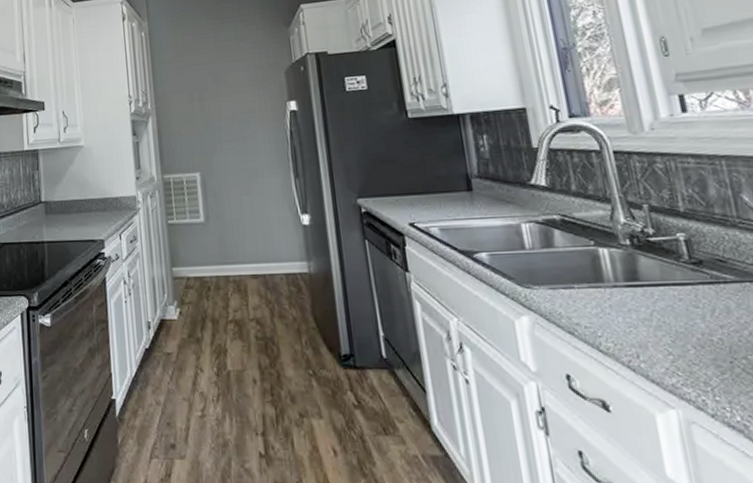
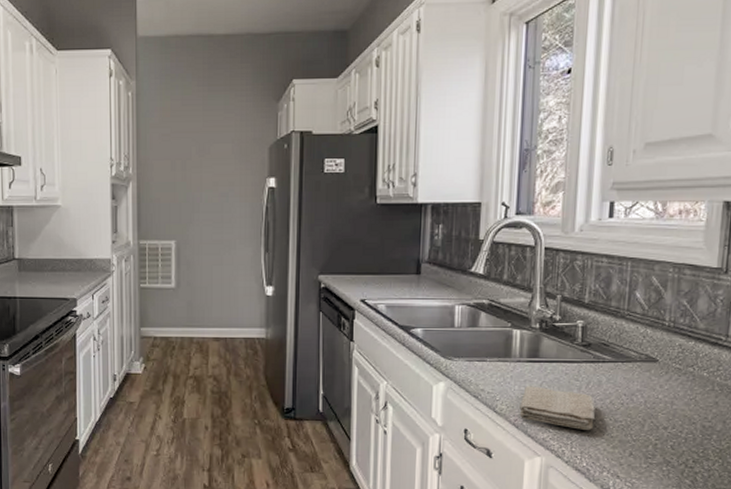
washcloth: none [629,317,737,372] -> present [519,386,595,430]

